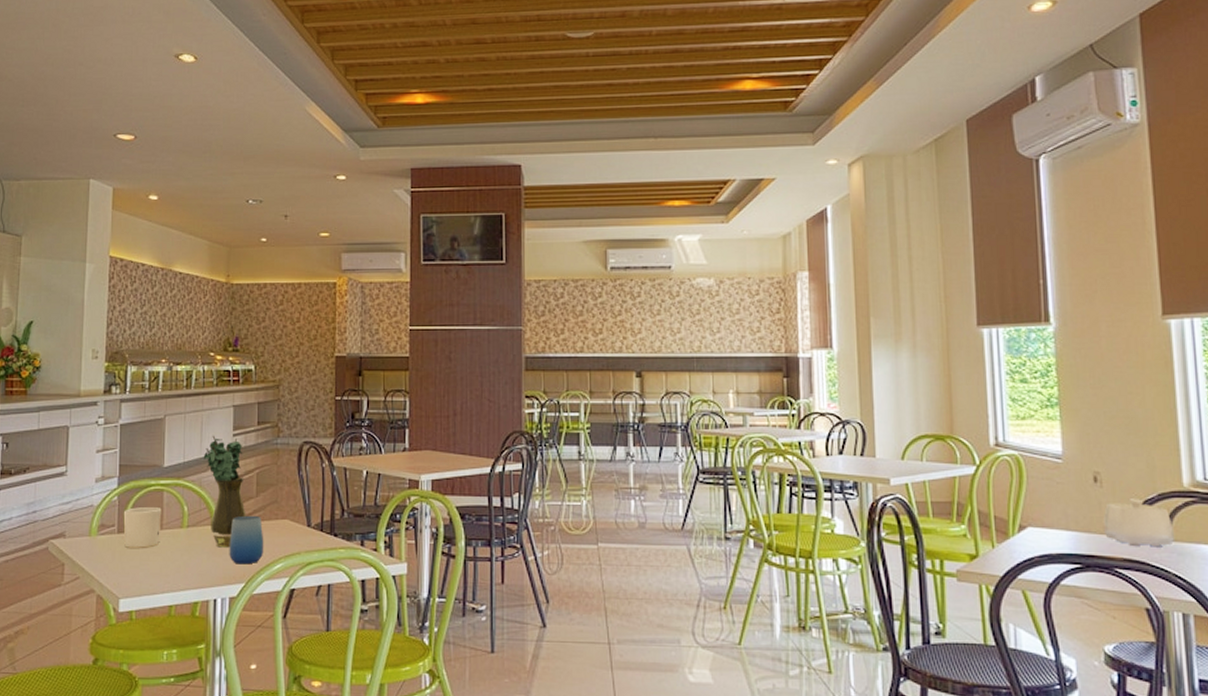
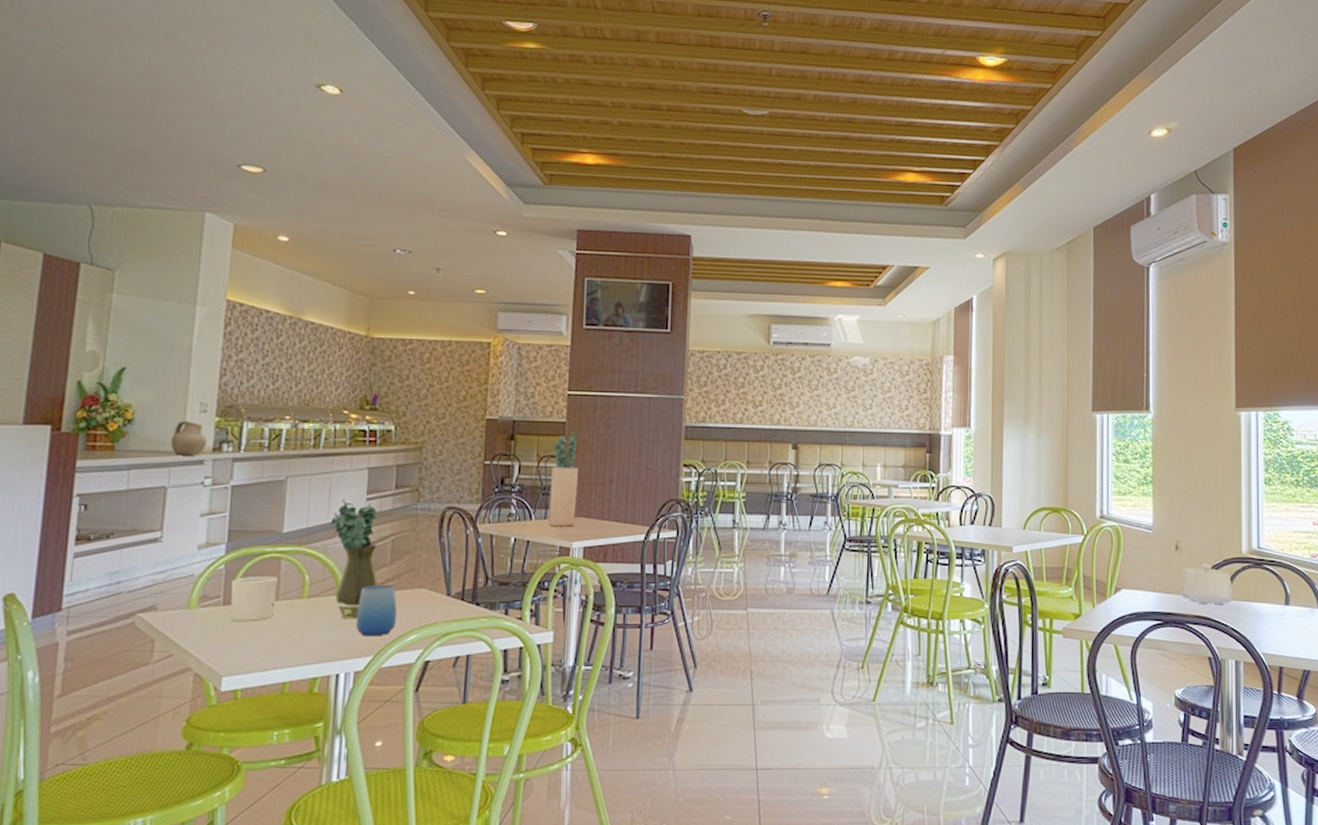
ceramic pitcher: none [70,366,99,398] -> present [170,420,207,456]
vase: none [397,361,423,460] -> present [548,426,578,527]

